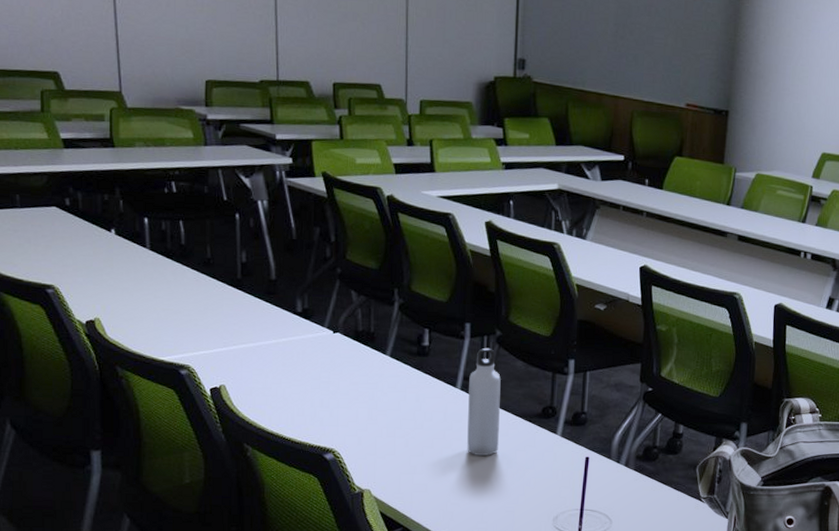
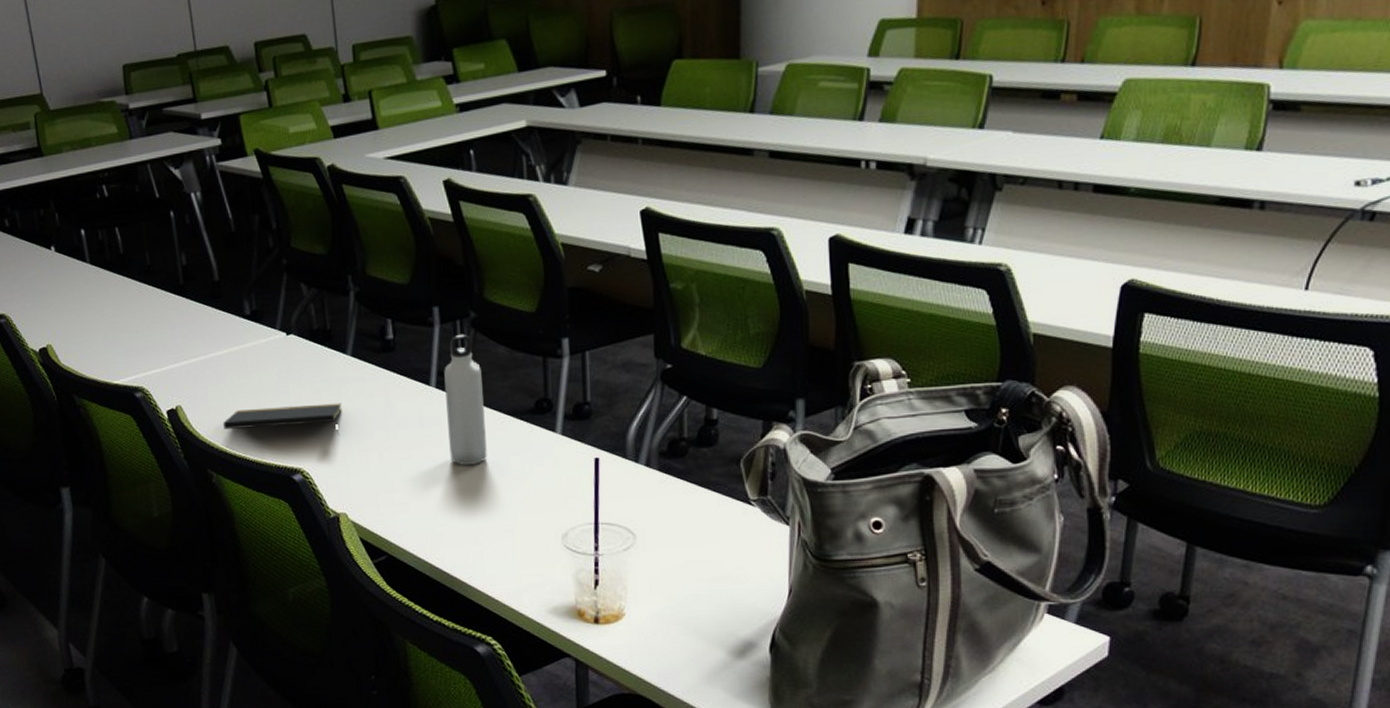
notepad: none [264,393,377,422] -> present [223,403,342,435]

